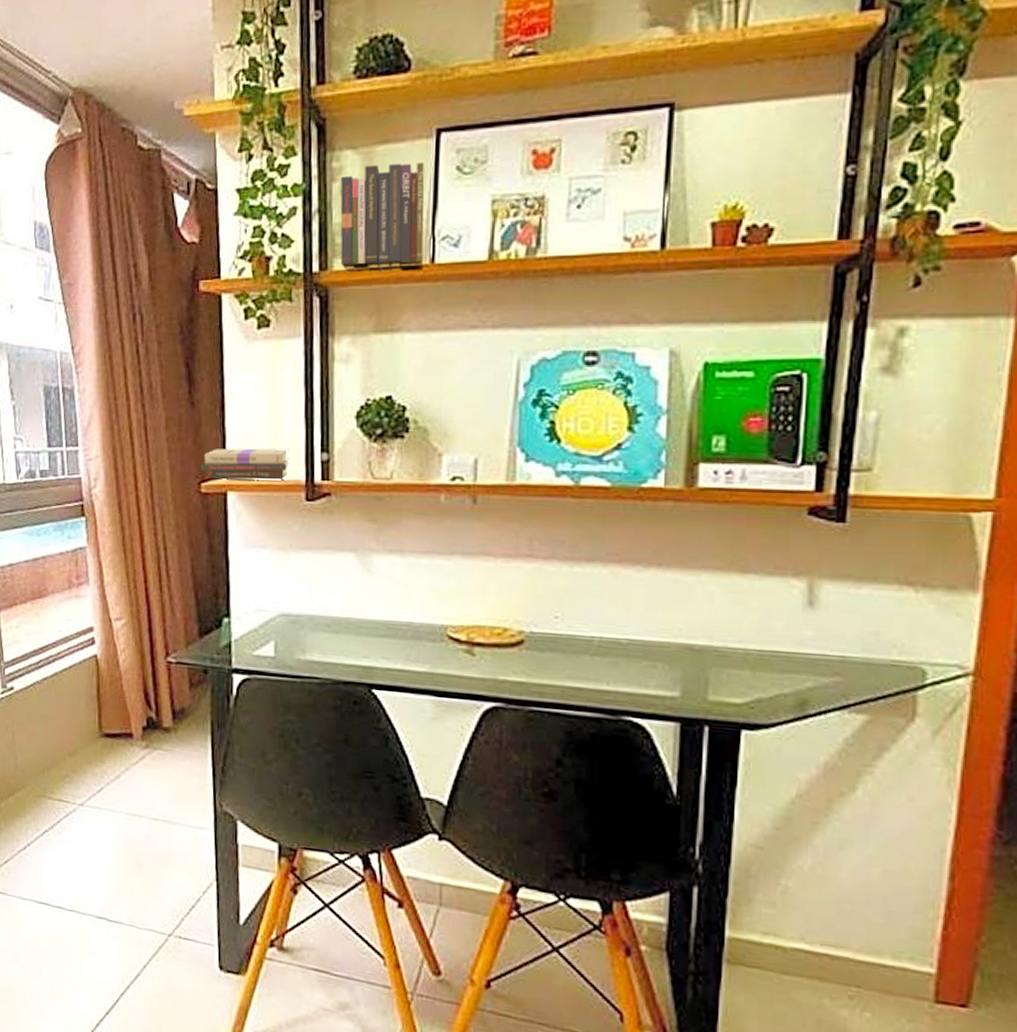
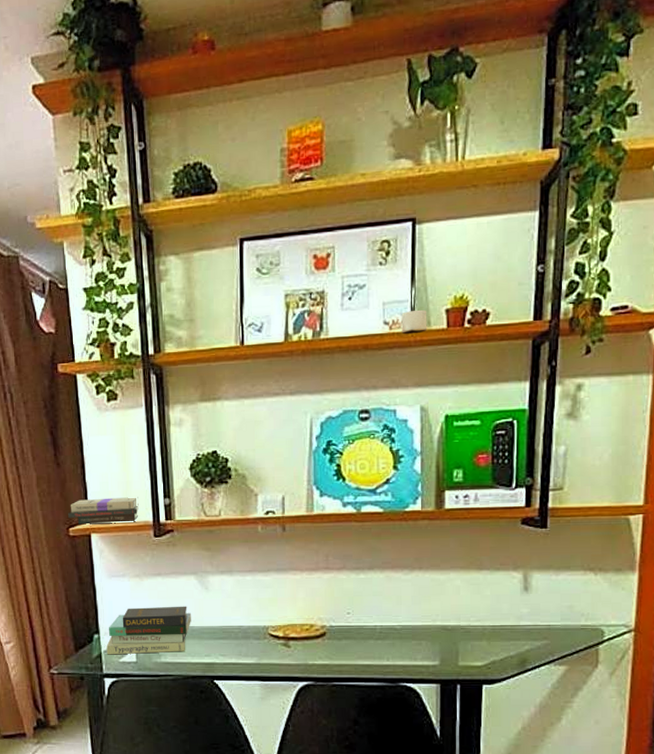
books: none [238,588,347,649] -> present [106,606,191,655]
books: present [340,163,425,274] -> none [167,266,235,356]
candle: none [648,222,685,255] -> present [401,309,427,335]

